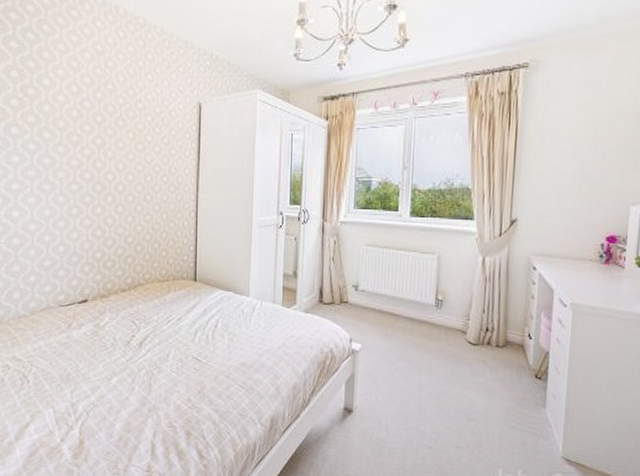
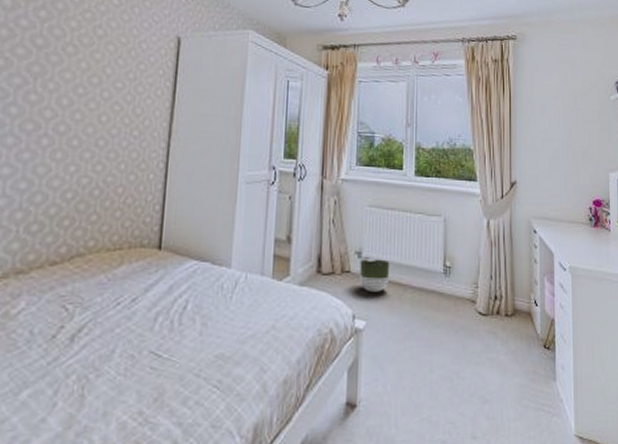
planter: none [356,291,385,320] -> present [359,259,390,292]

